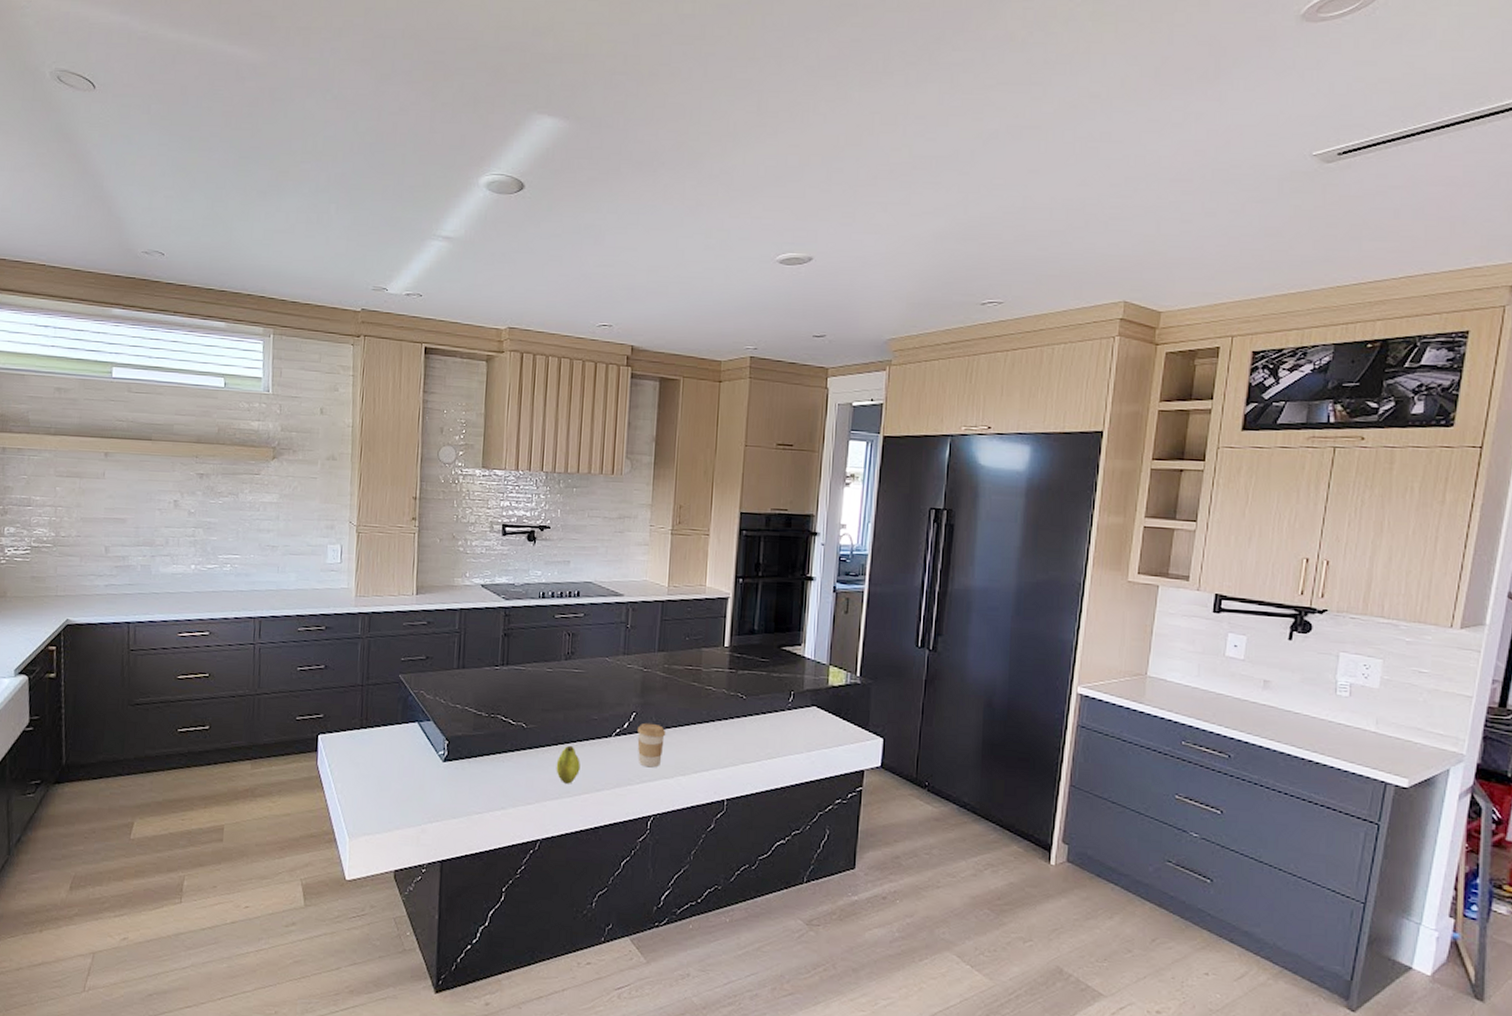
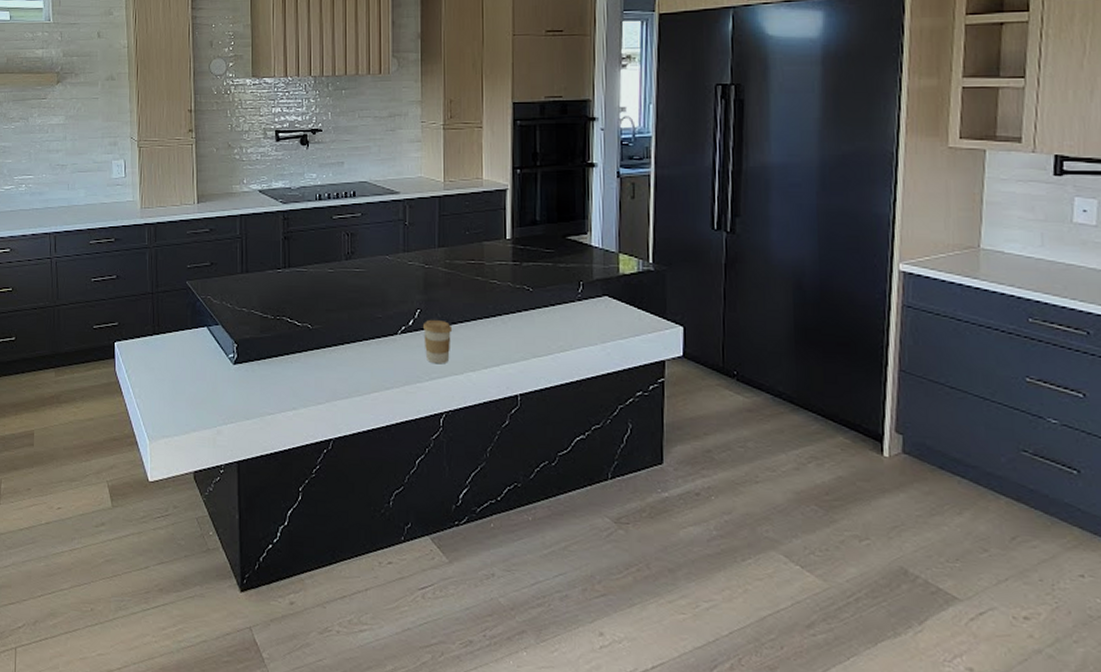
fruit: present [556,745,580,784] -> none [344,344,368,383]

